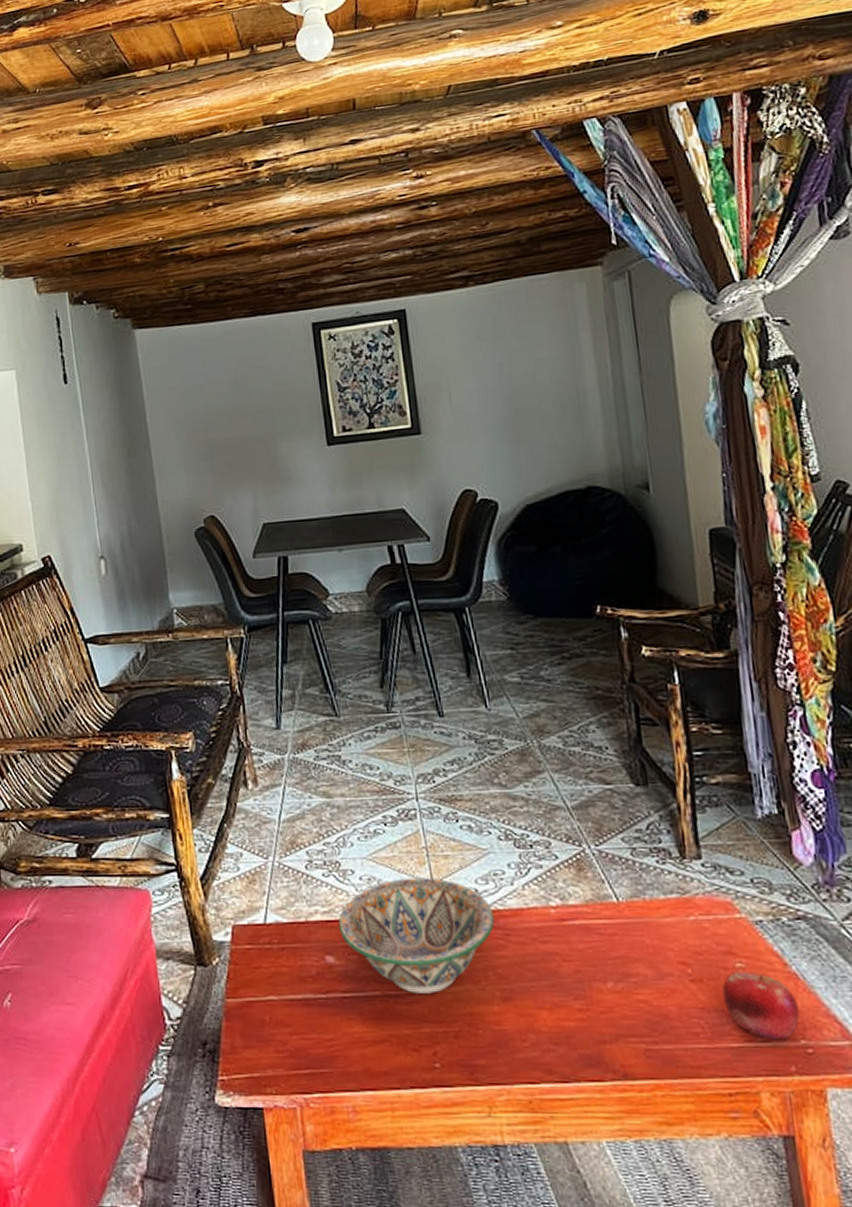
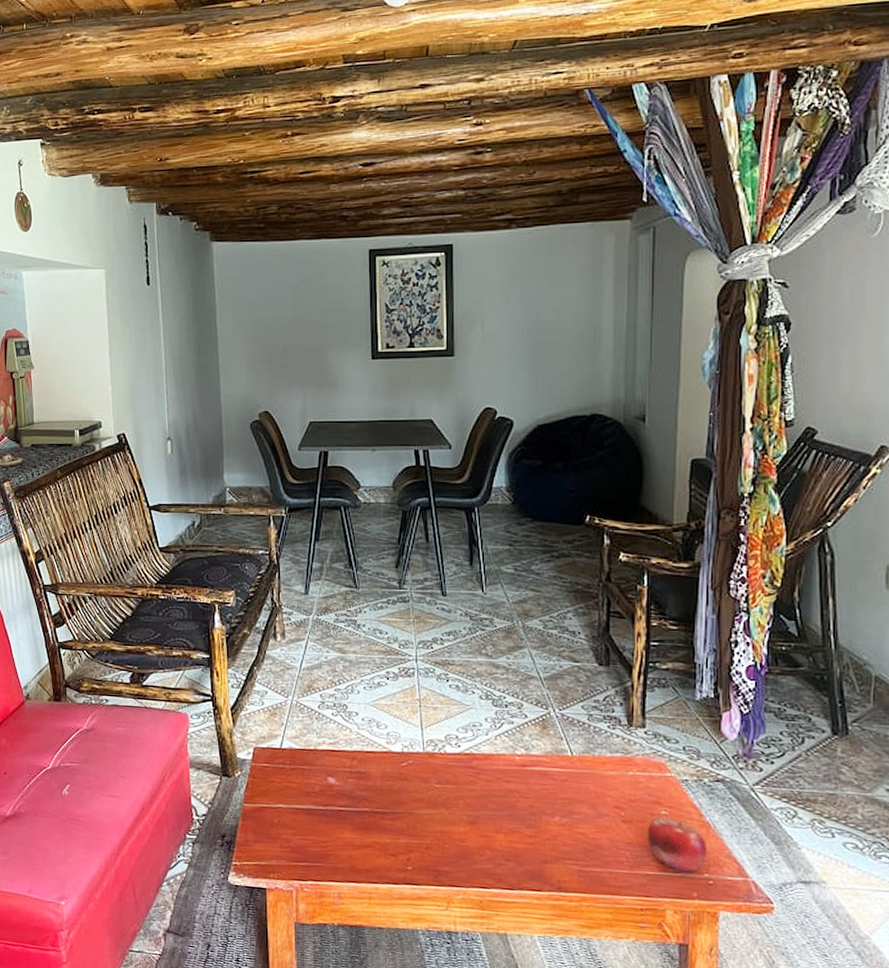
decorative bowl: present [338,877,495,994] -> none [341,722,469,814]

